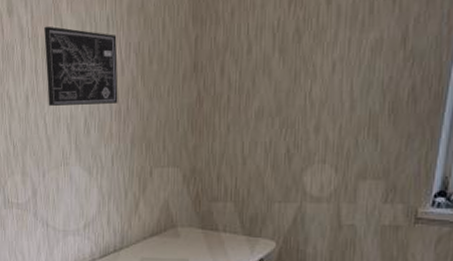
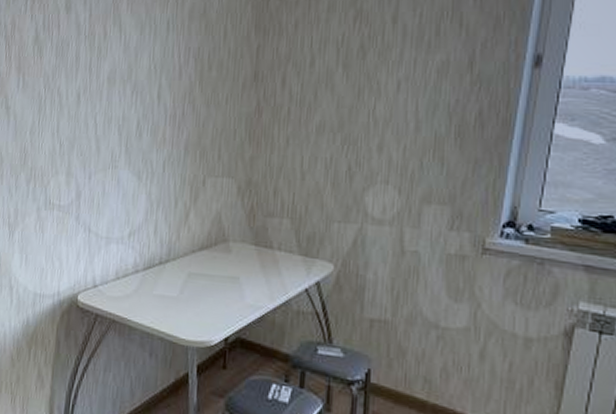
wall art: present [44,26,118,106] -> none [100,25,176,108]

